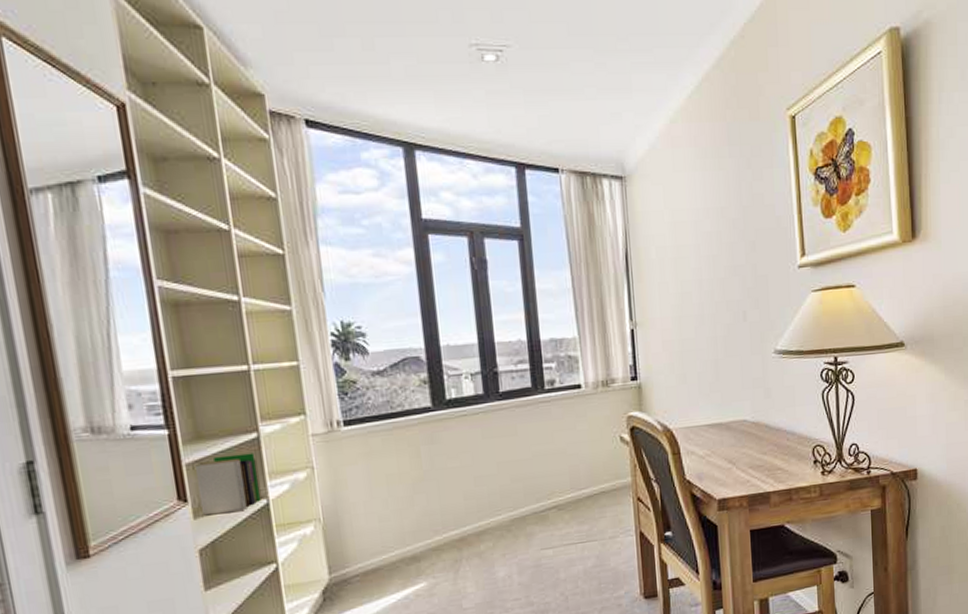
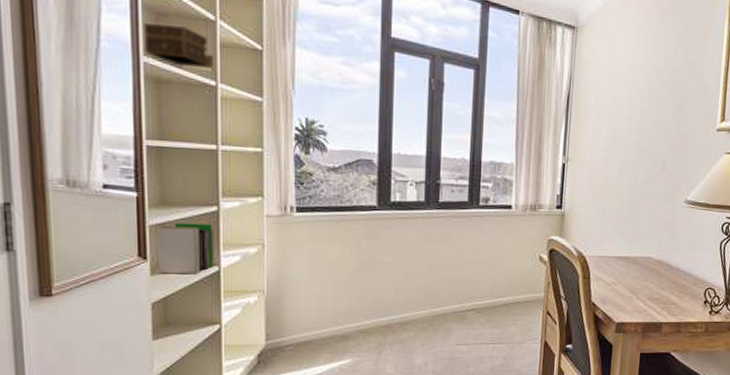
decorative box: none [152,240,234,286] -> present [142,22,214,68]

